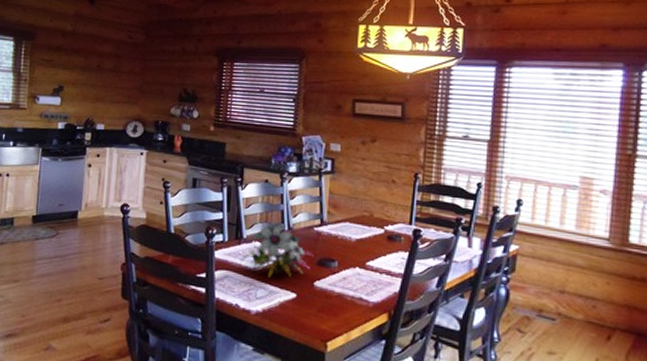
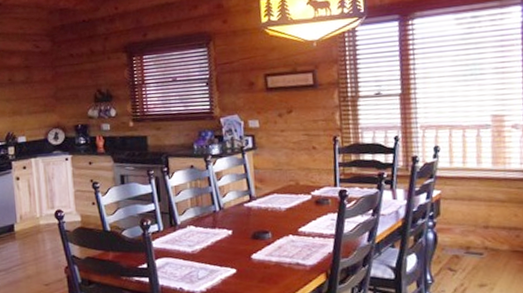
flower arrangement: present [239,223,313,277] -> none [177,205,247,258]

